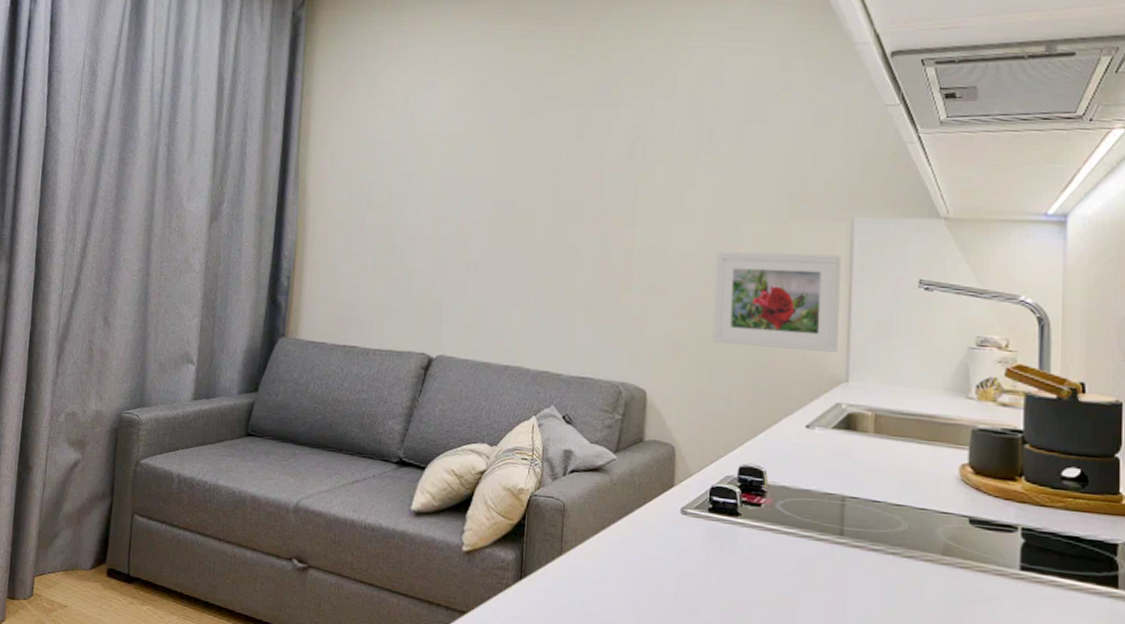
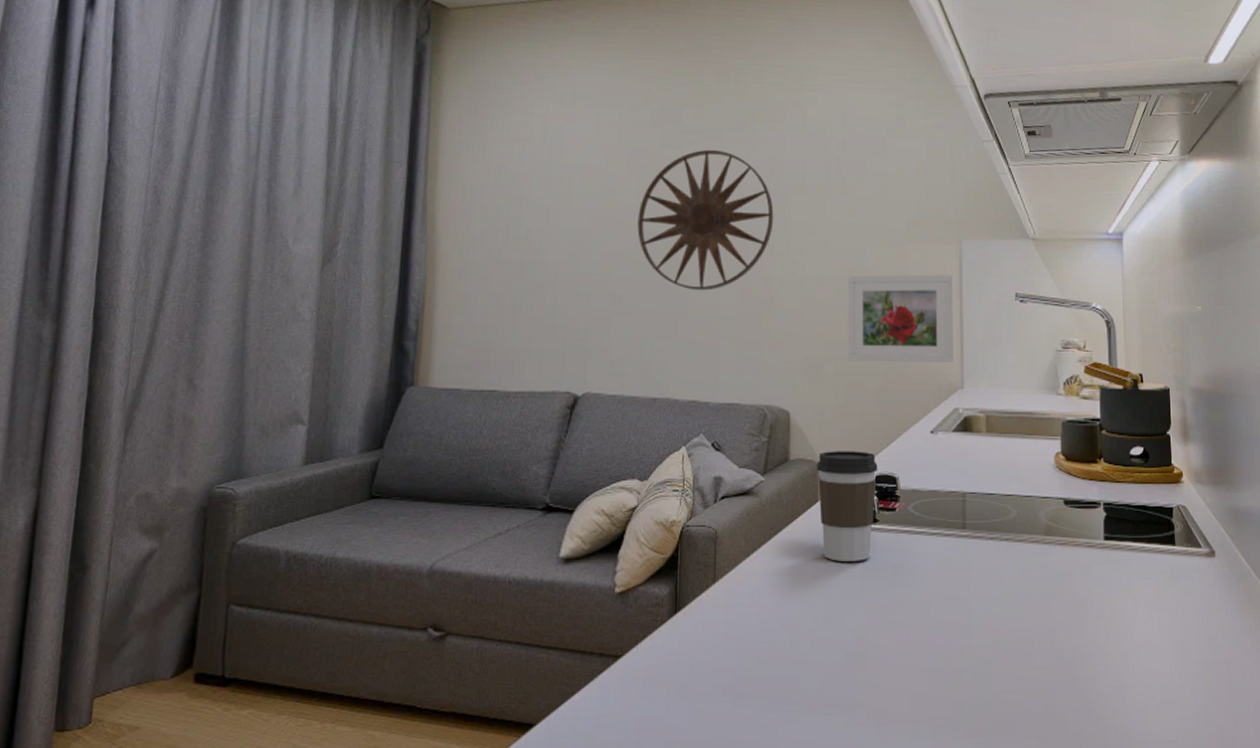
wall art: none [494,115,637,261] -> present [637,149,774,291]
coffee cup: none [674,435,743,555] -> present [817,451,878,562]

